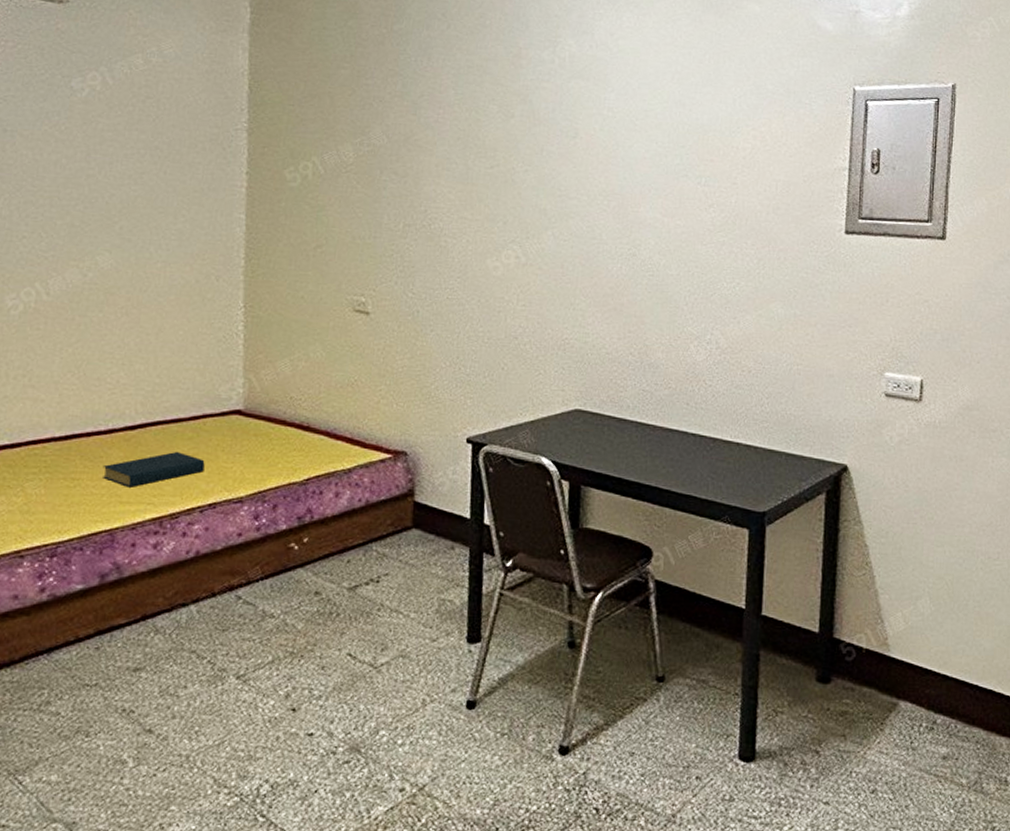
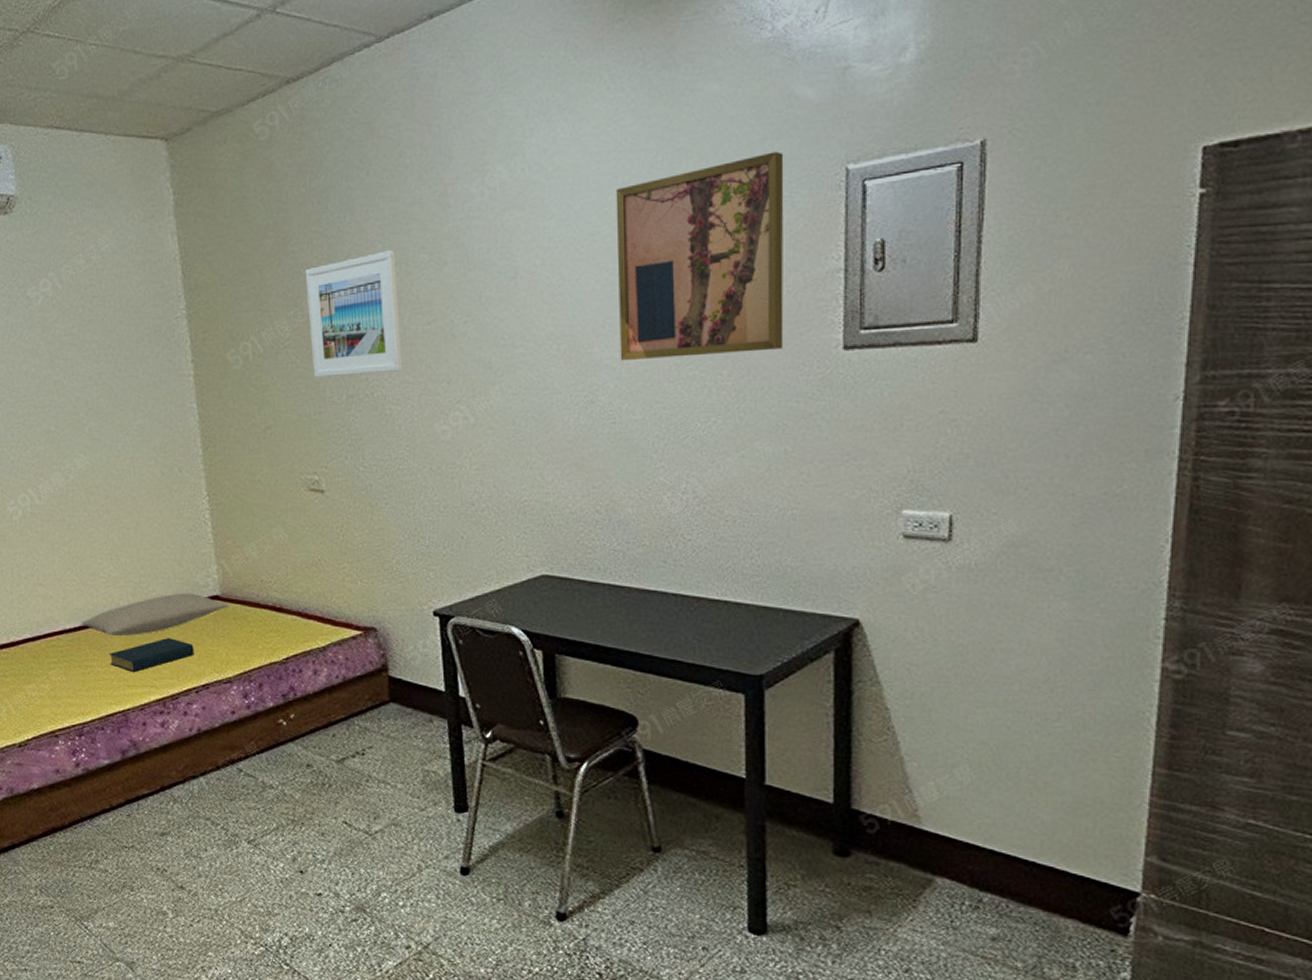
pillow: none [74,405,251,448] -> present [81,593,229,636]
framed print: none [373,97,467,208] -> present [305,250,403,378]
wall art: none [662,66,807,228] -> present [616,151,784,362]

